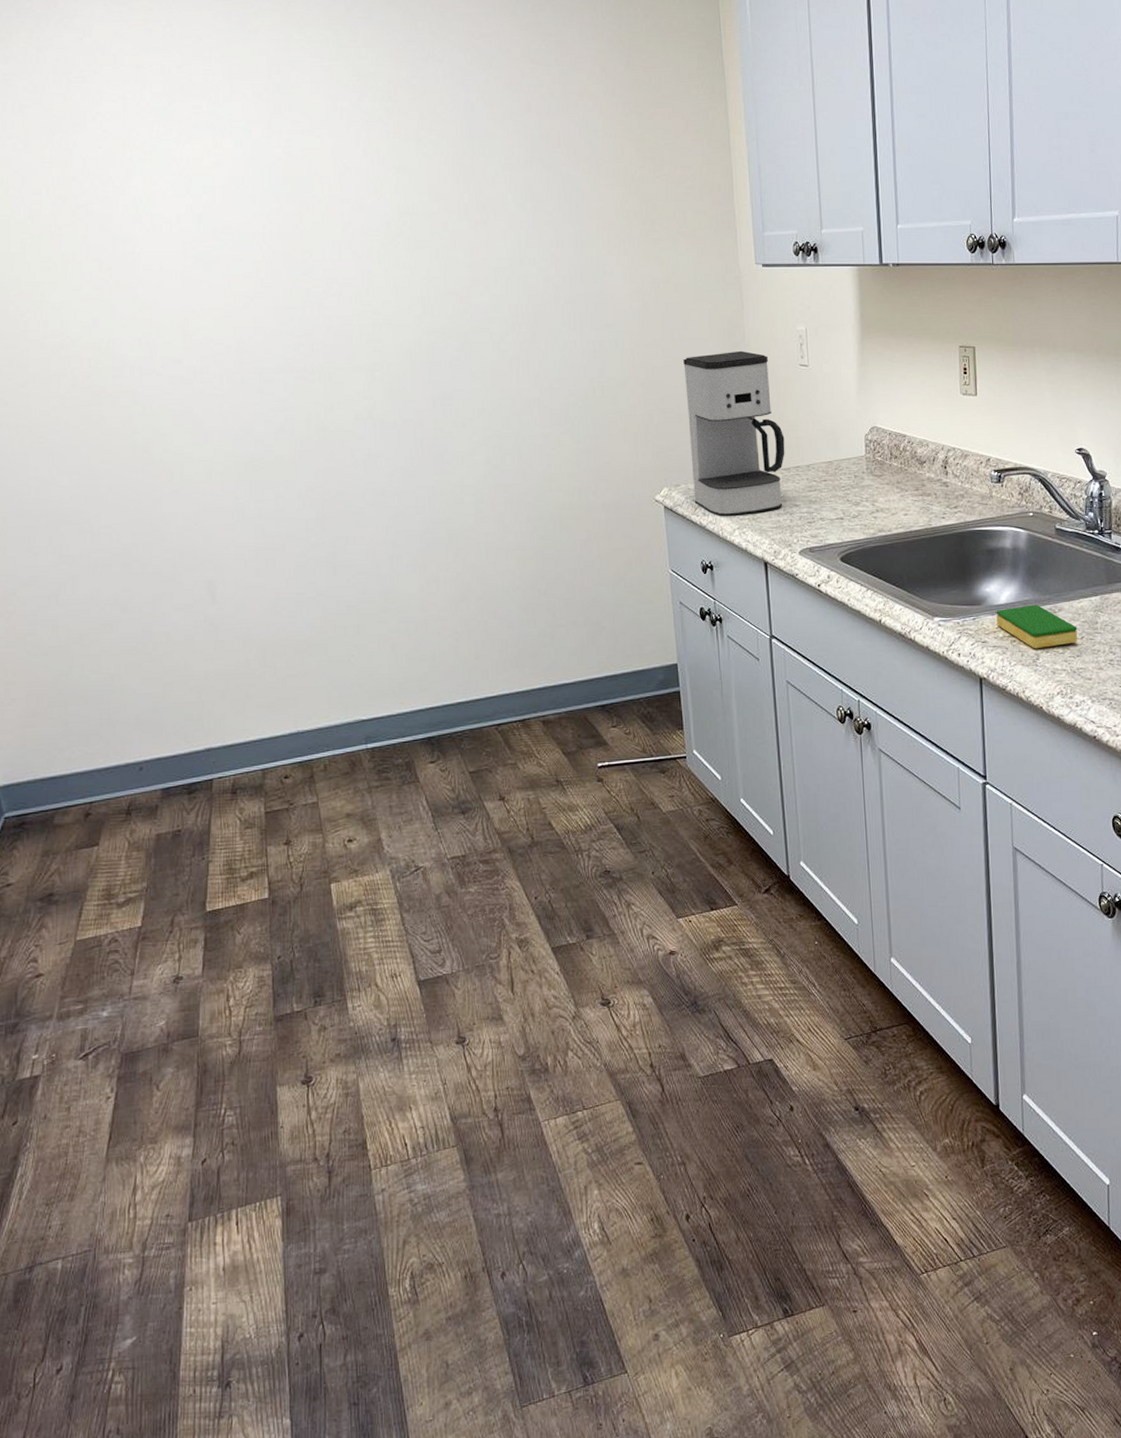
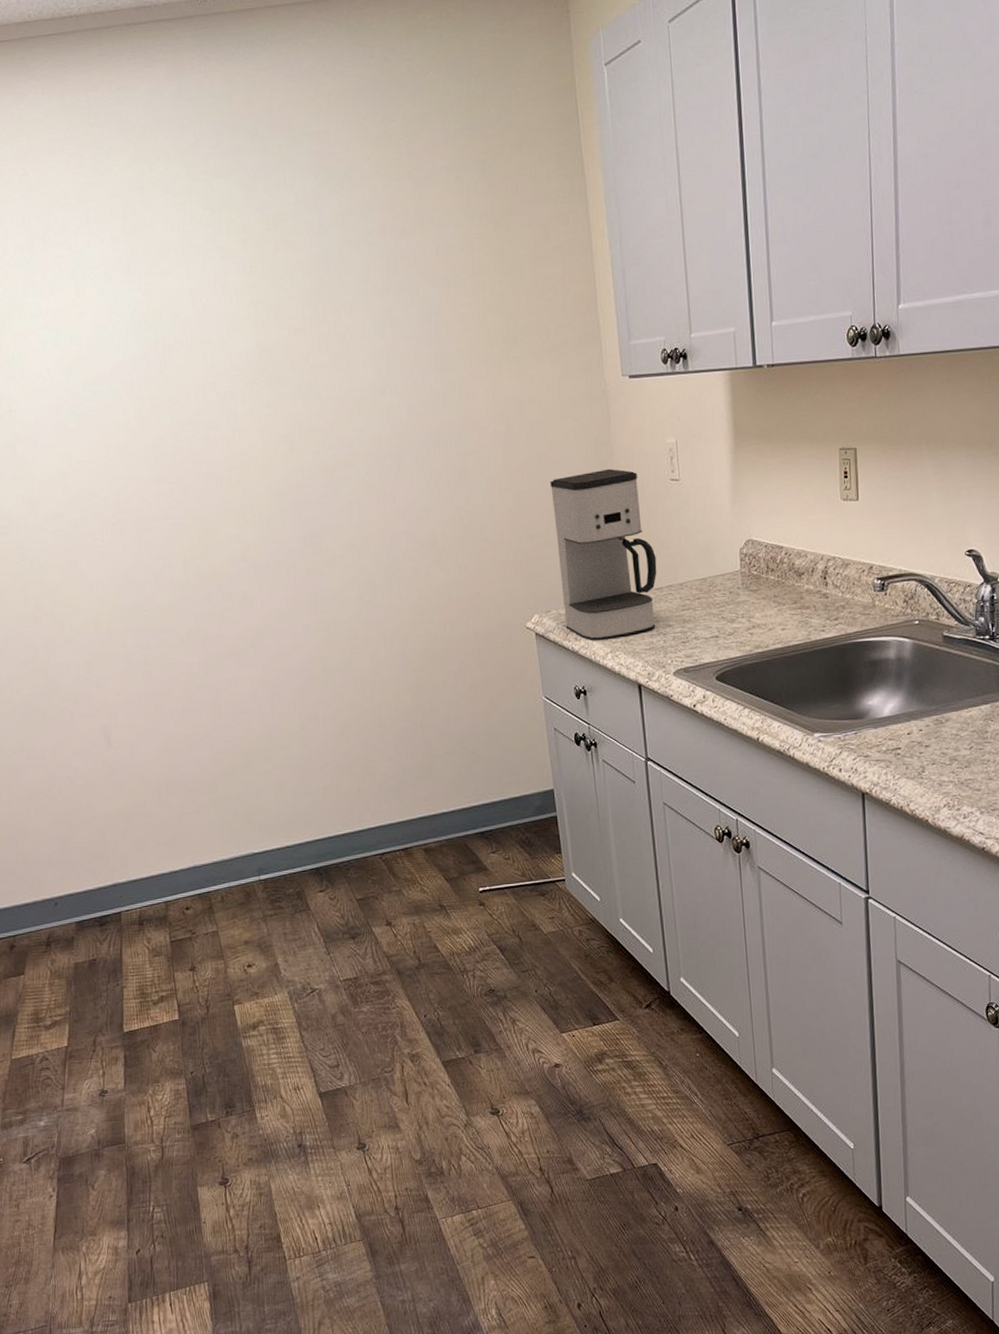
dish sponge: present [996,604,1078,649] -> none [879,715,966,762]

